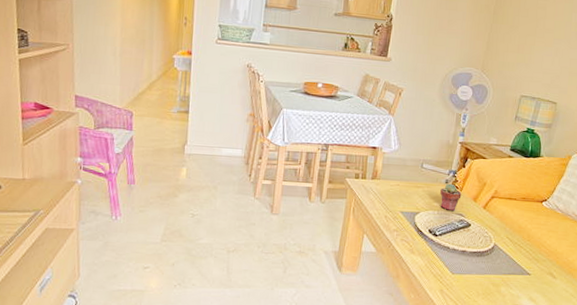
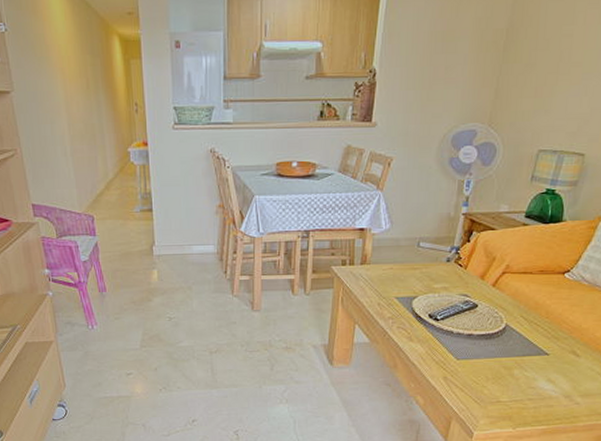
potted succulent: present [440,183,462,211] -> none [441,262,466,292]

